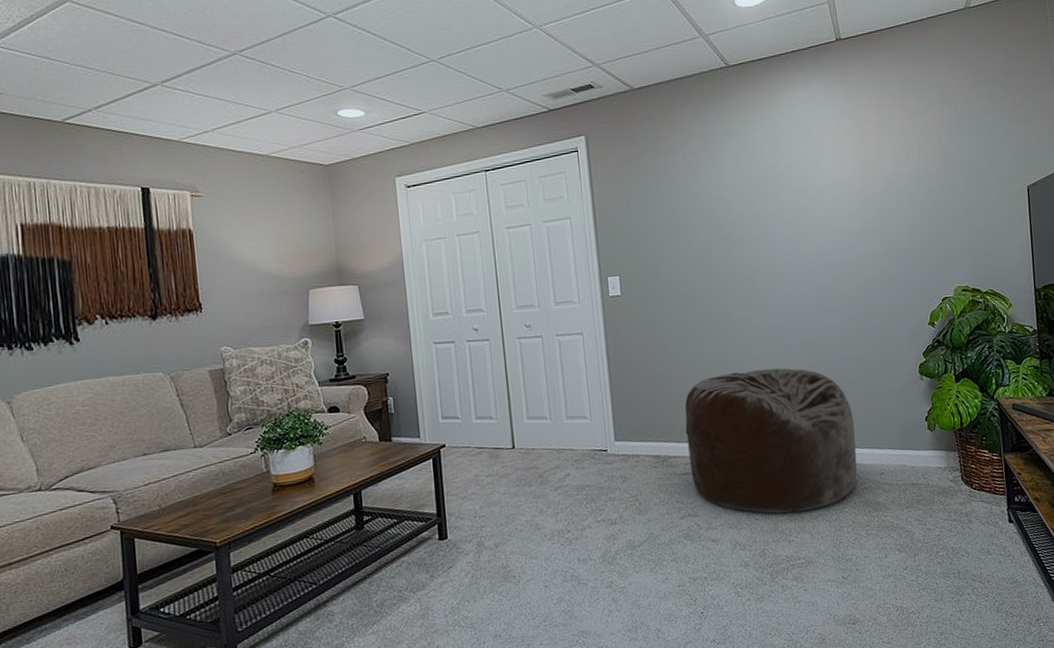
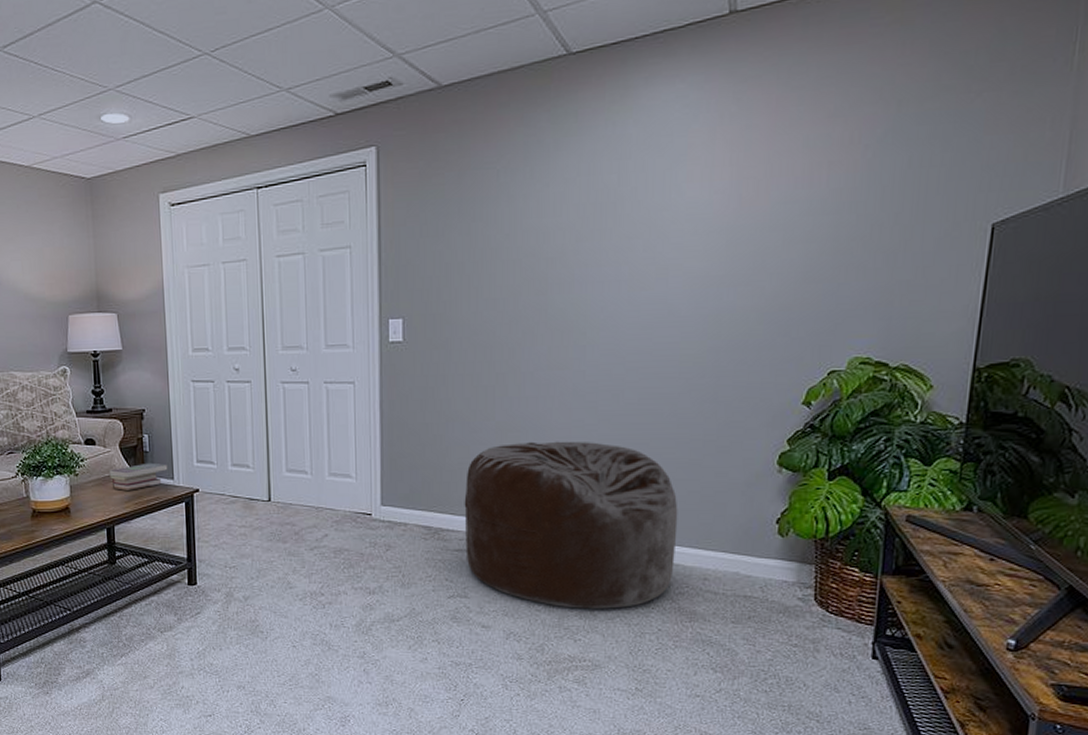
books: none [354,423,414,455] -> present [109,462,168,492]

